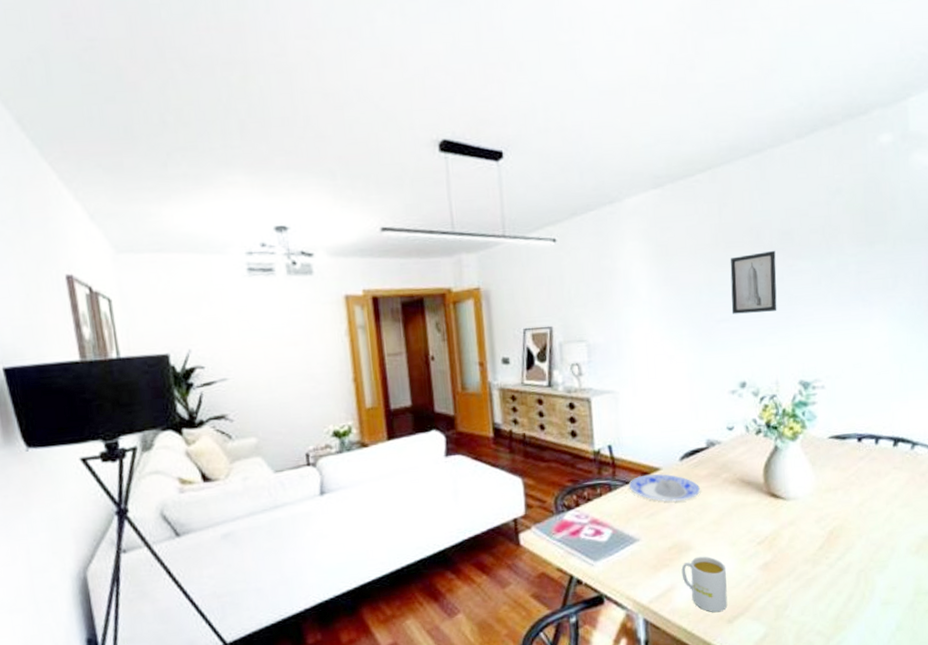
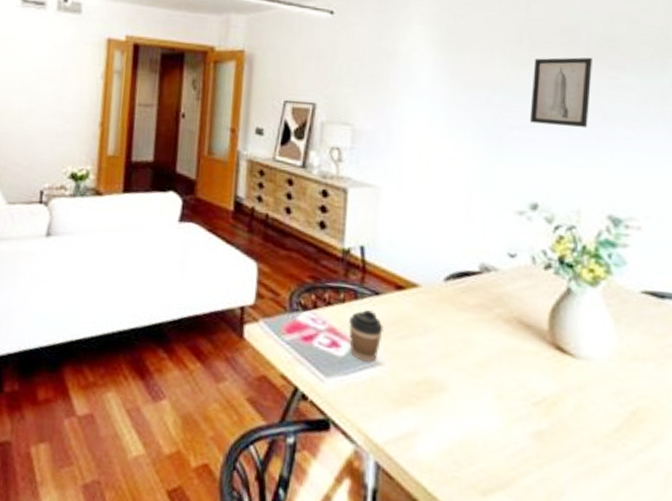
coffee cup: none [607,497,636,541] -> present [349,309,383,362]
plate: present [628,473,701,502] -> none [378,289,466,330]
mug: present [681,556,728,613] -> none [429,402,486,479]

